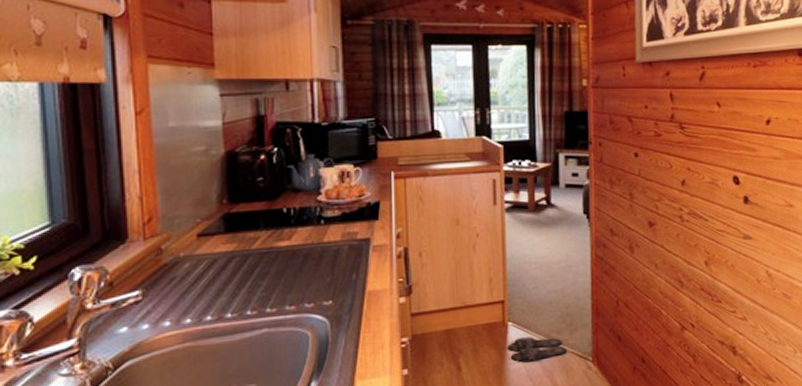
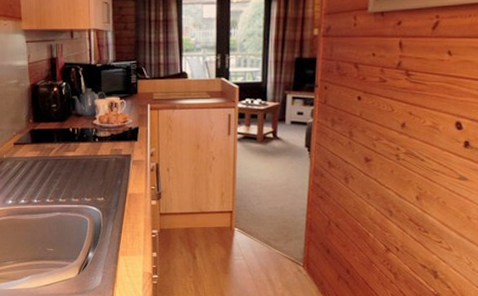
slippers: present [507,337,567,363] -> none [232,241,282,260]

